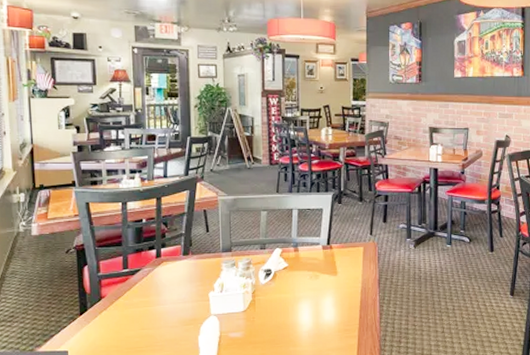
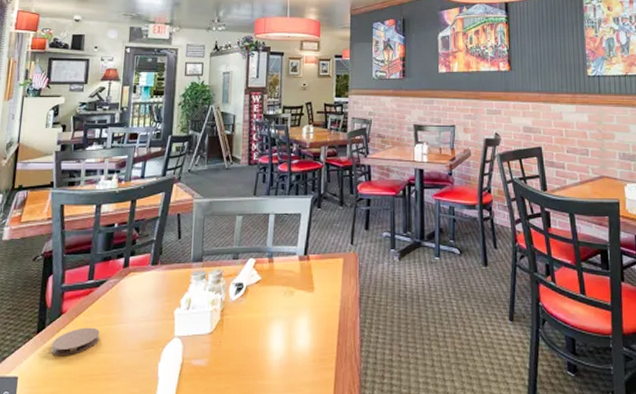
coaster: none [96,309,140,333] -> present [51,327,100,356]

